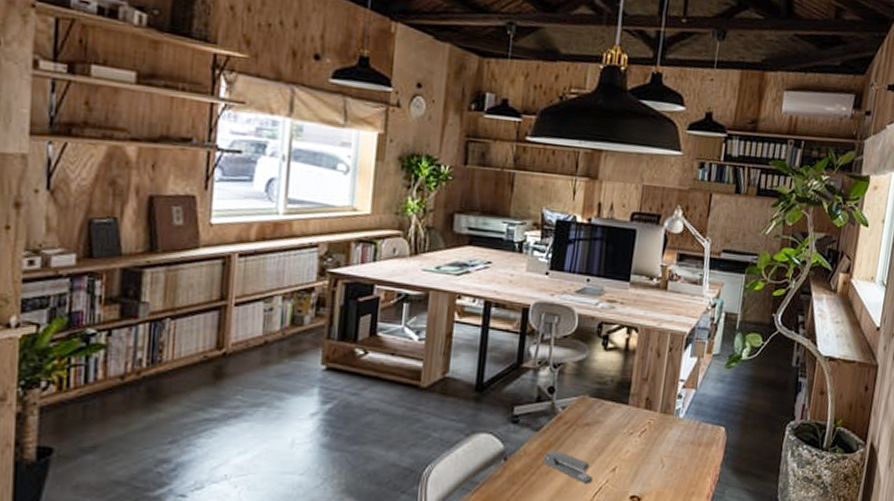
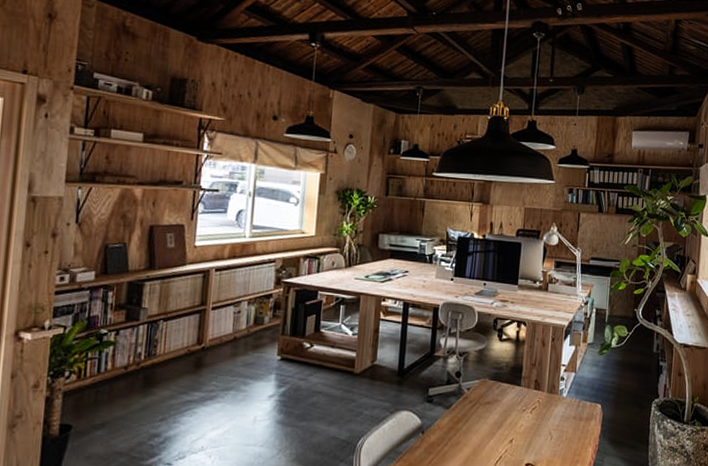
stapler: present [542,451,594,485] -> none [453,426,495,454]

